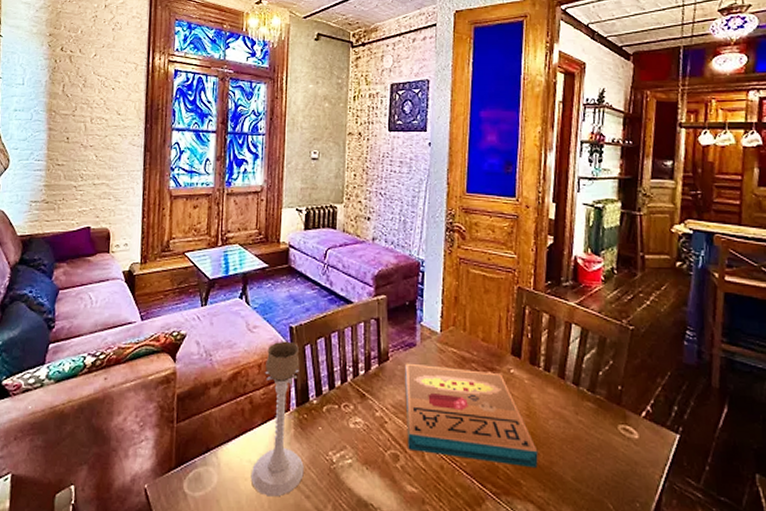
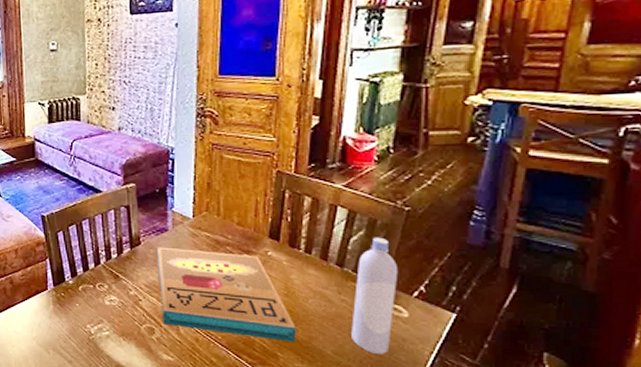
candle holder: present [250,341,304,497] -> none [17,228,65,361]
bottle: none [589,355,628,479] -> present [351,237,399,354]

